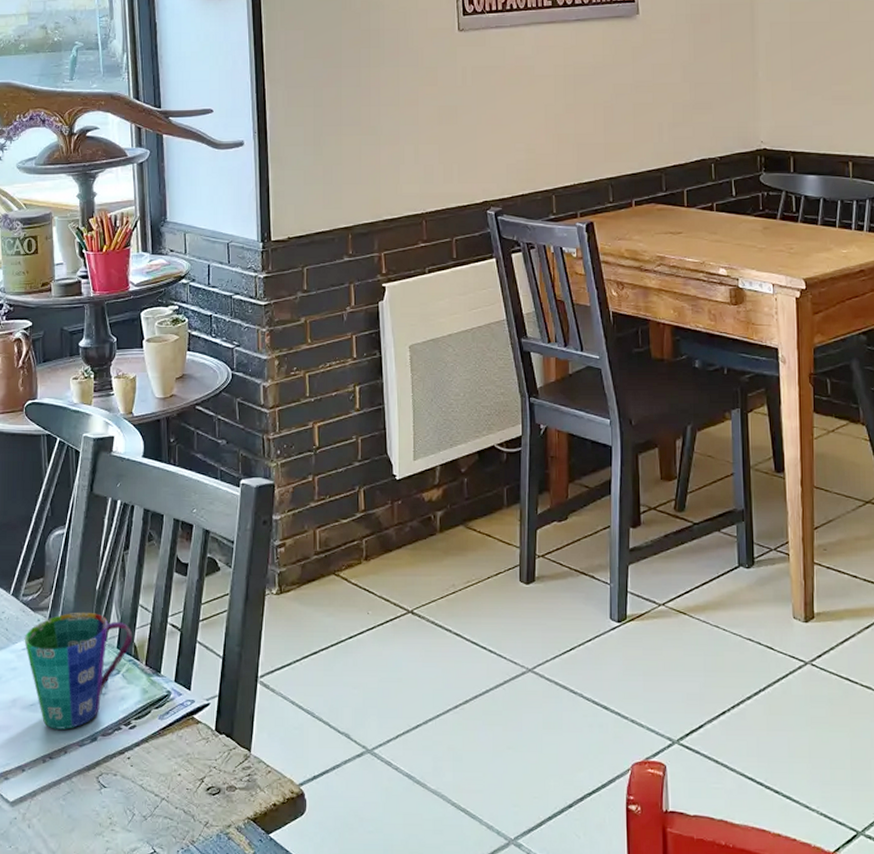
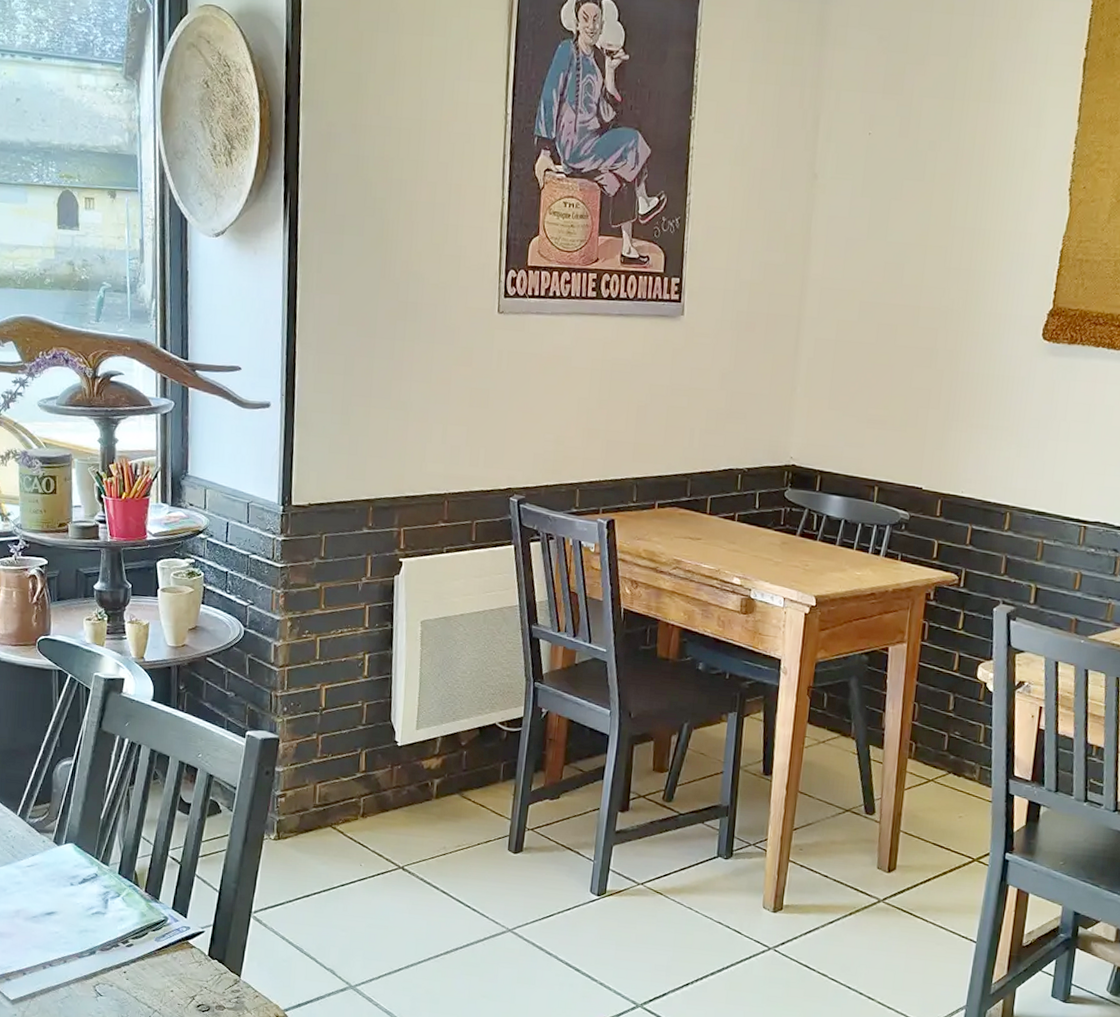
cup: present [24,612,133,729] -> none [29,837,134,942]

